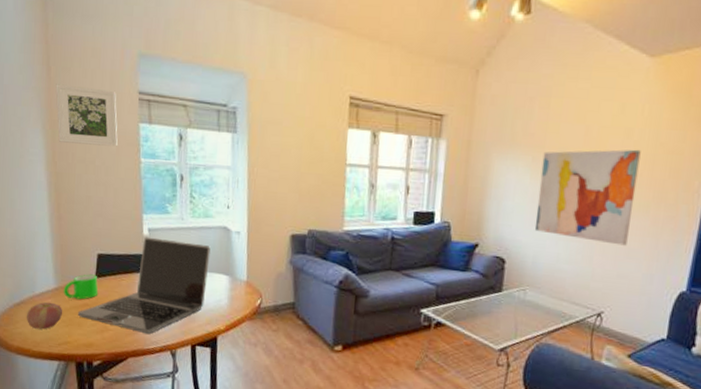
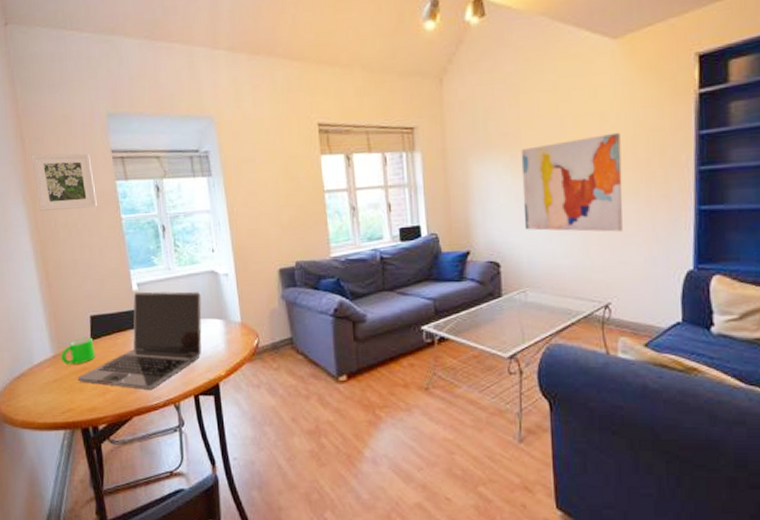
apple: present [26,302,63,330] -> none [27,371,63,400]

